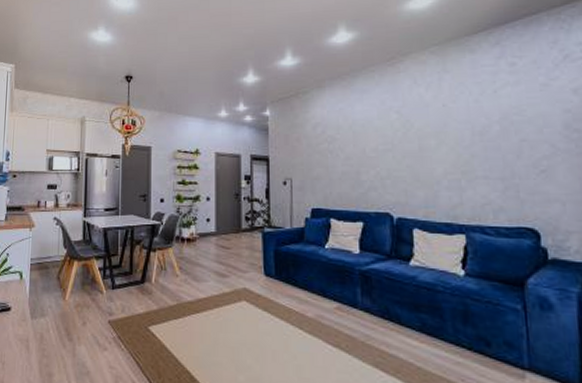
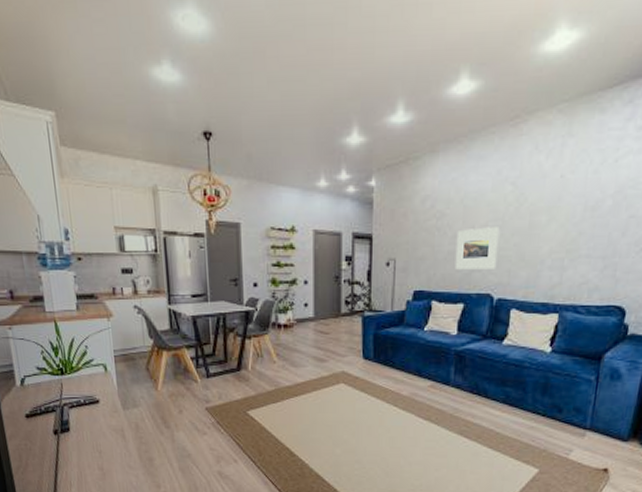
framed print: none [349,150,392,189] -> present [454,227,500,270]

